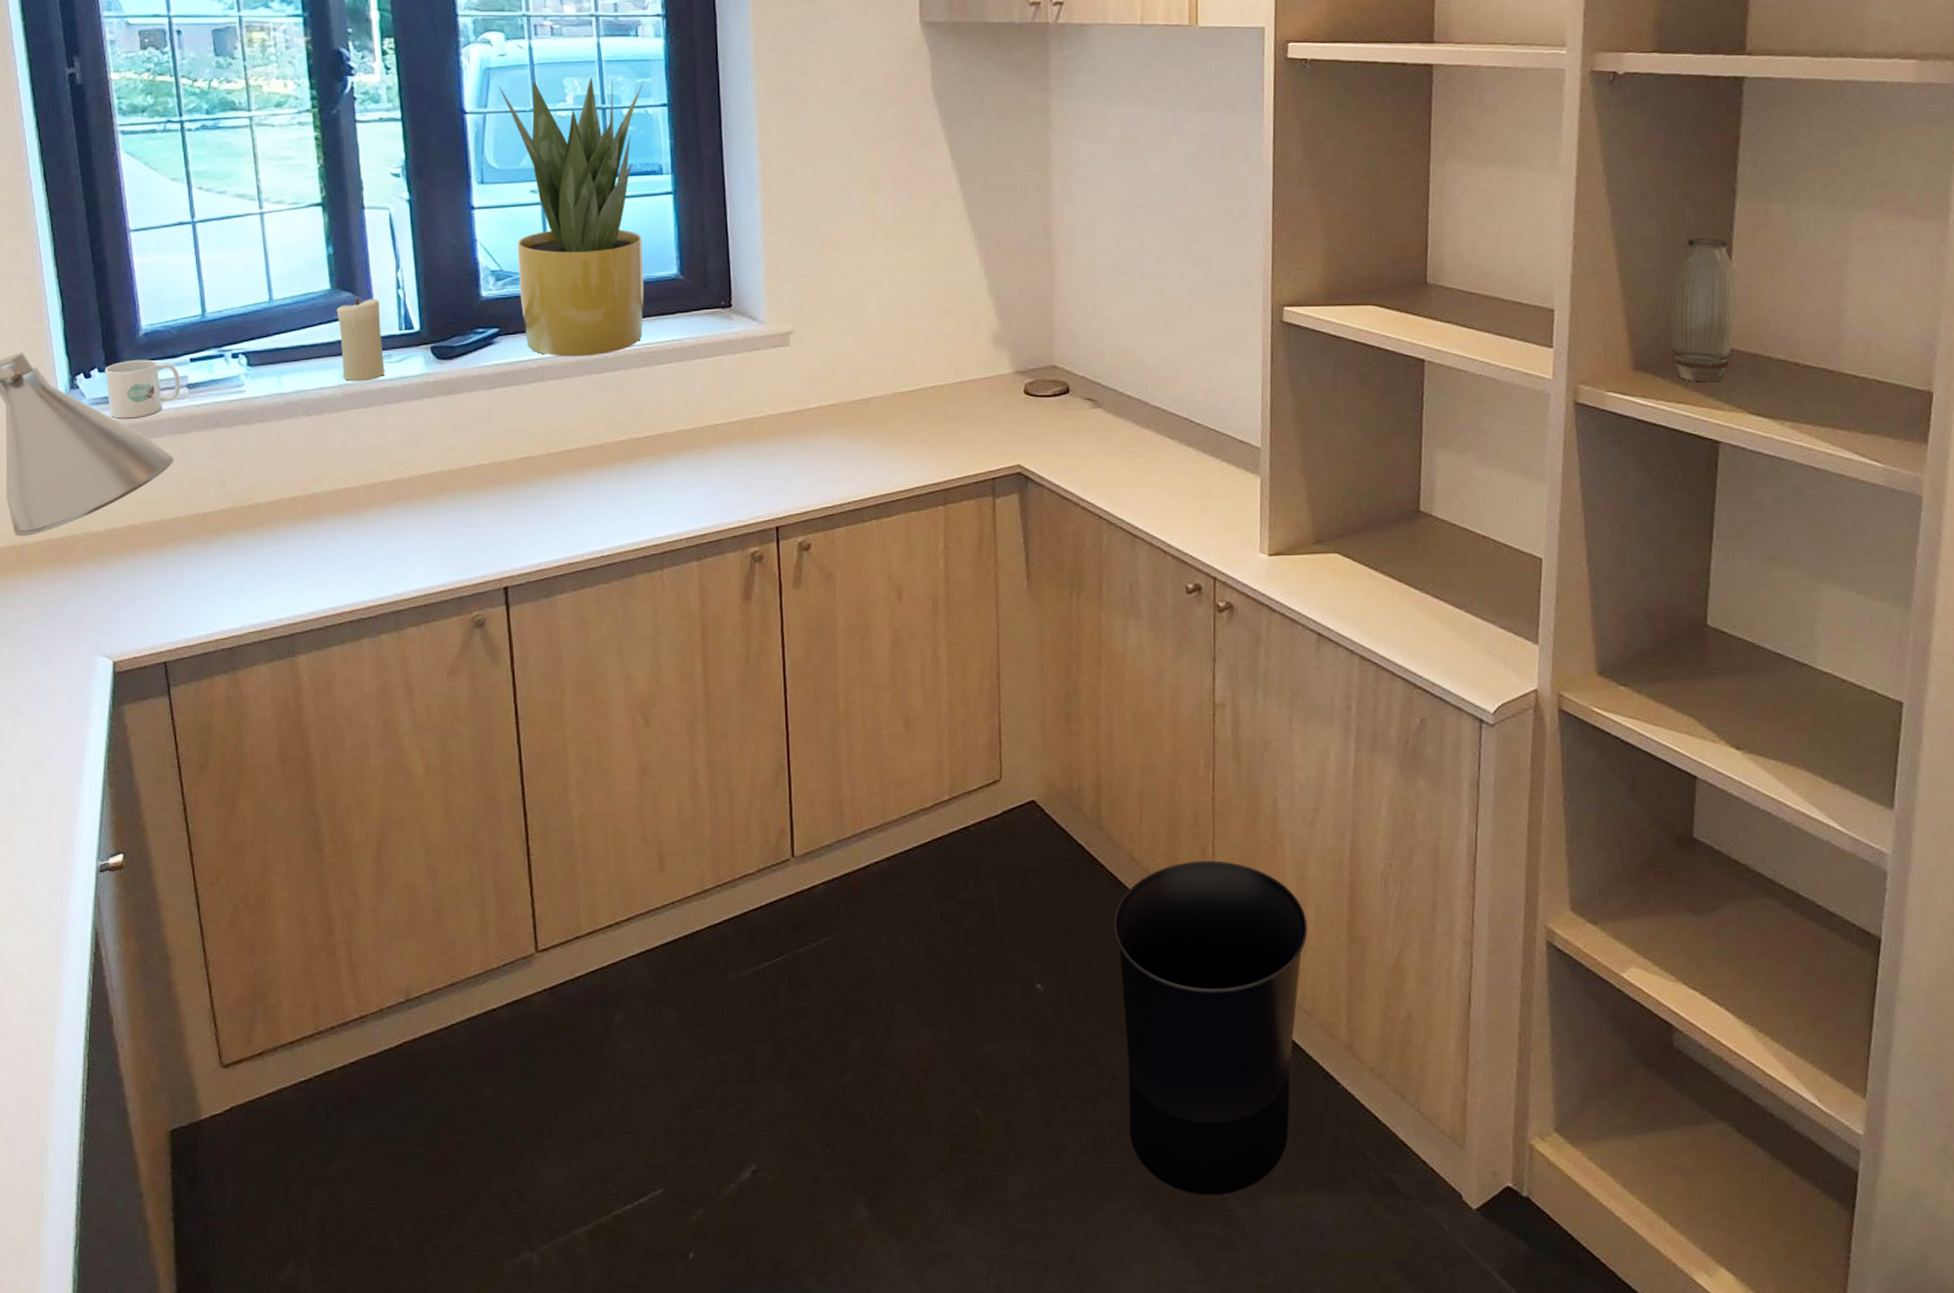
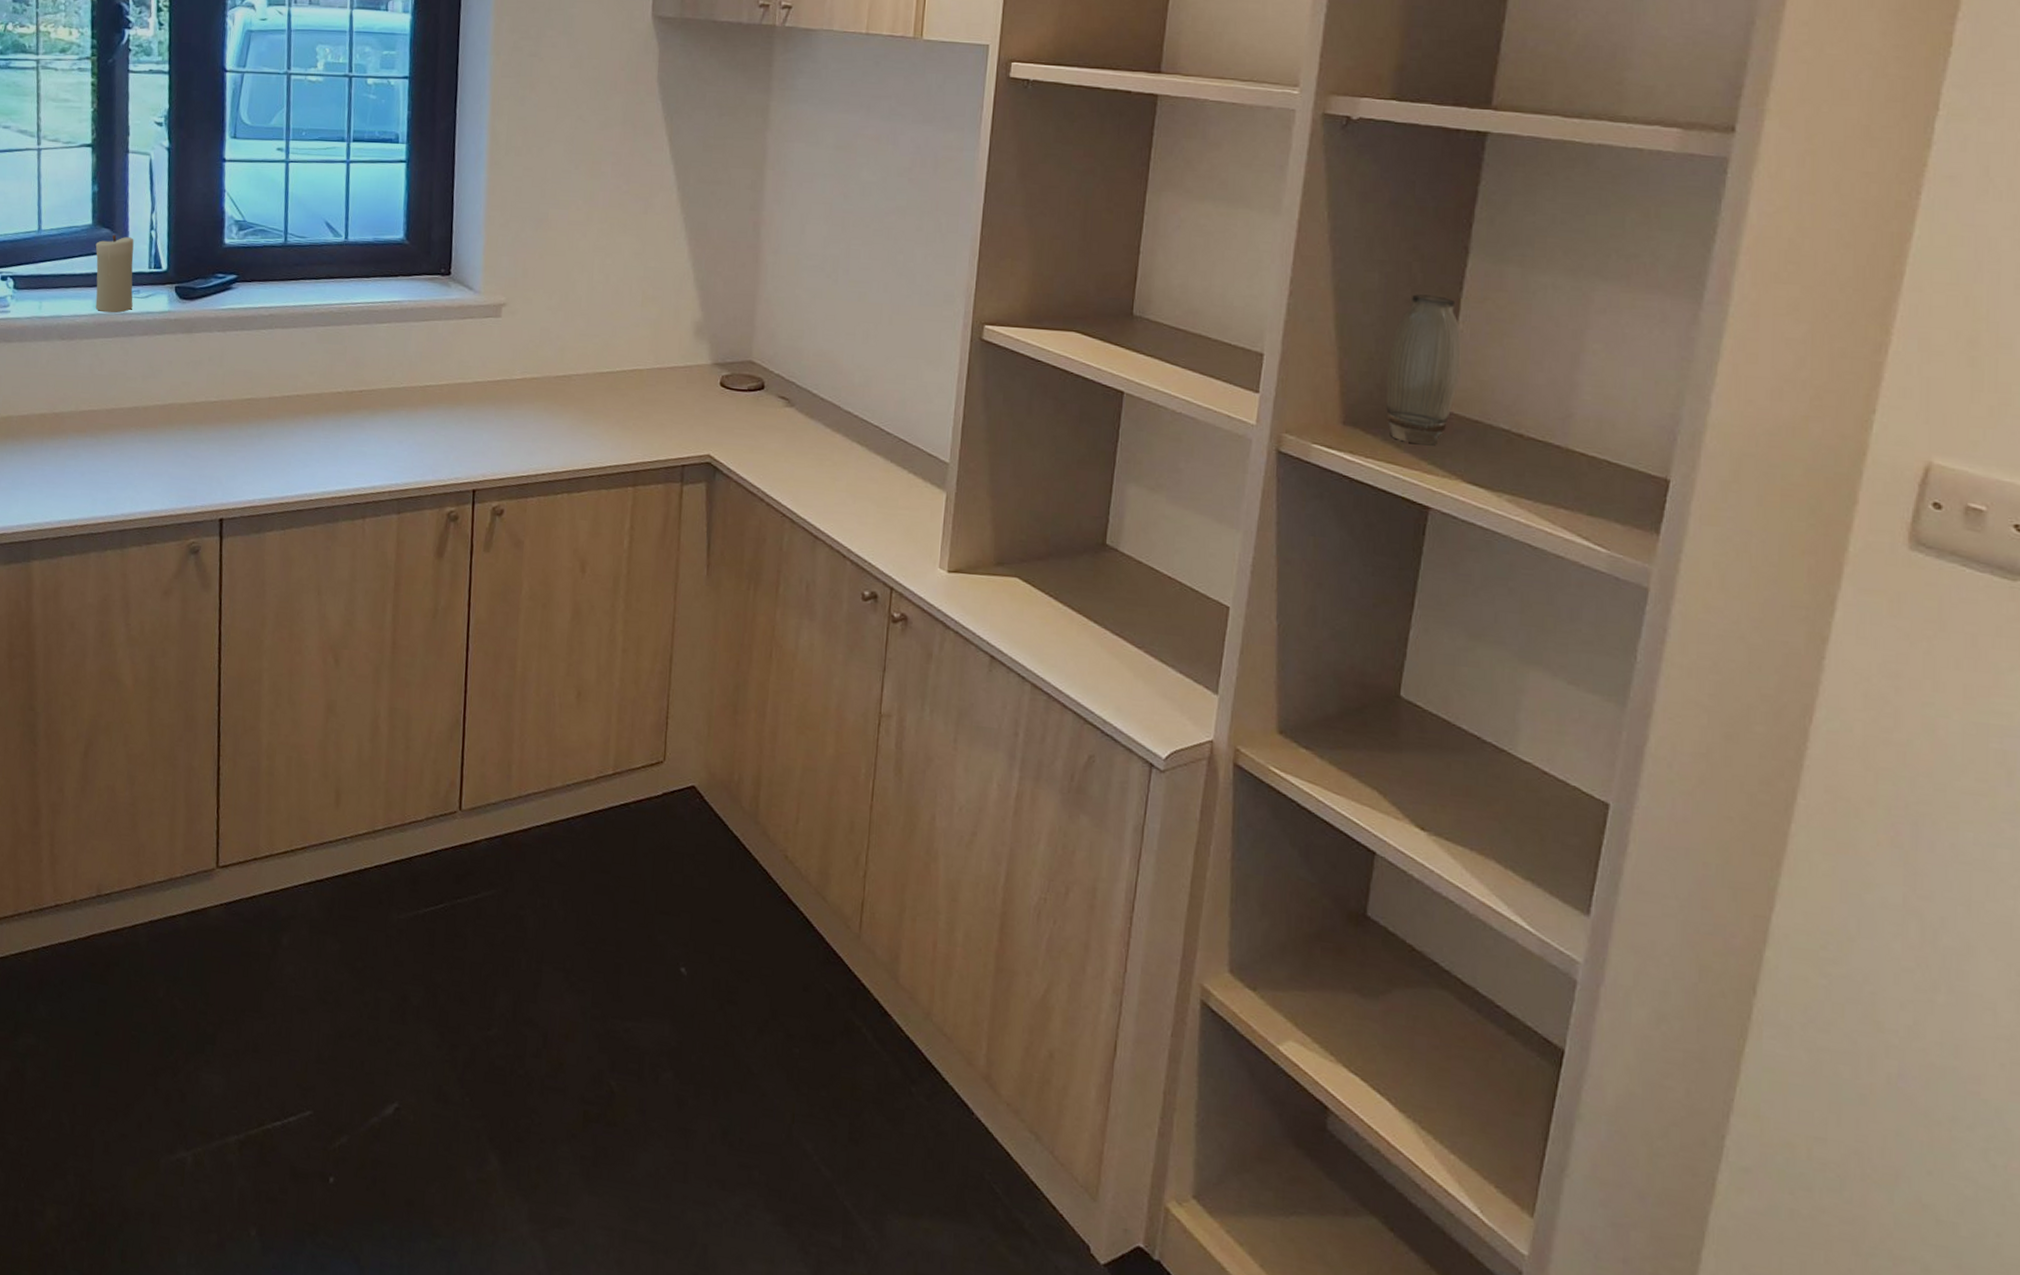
planter: present [498,78,644,357] -> none [257,47,390,310]
waste bin: present [1114,860,1308,1196] -> none [759,867,955,1207]

